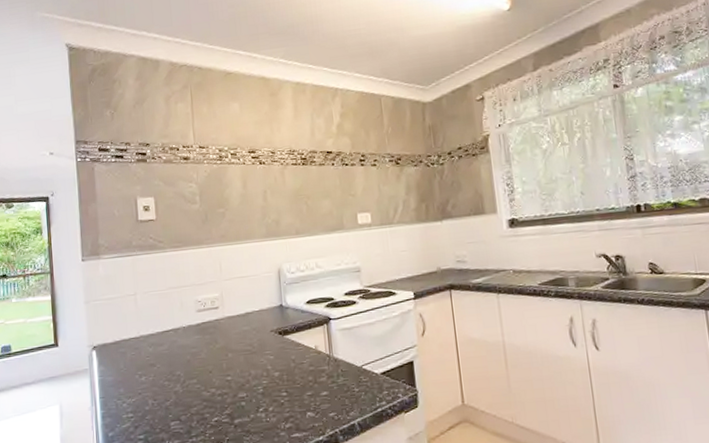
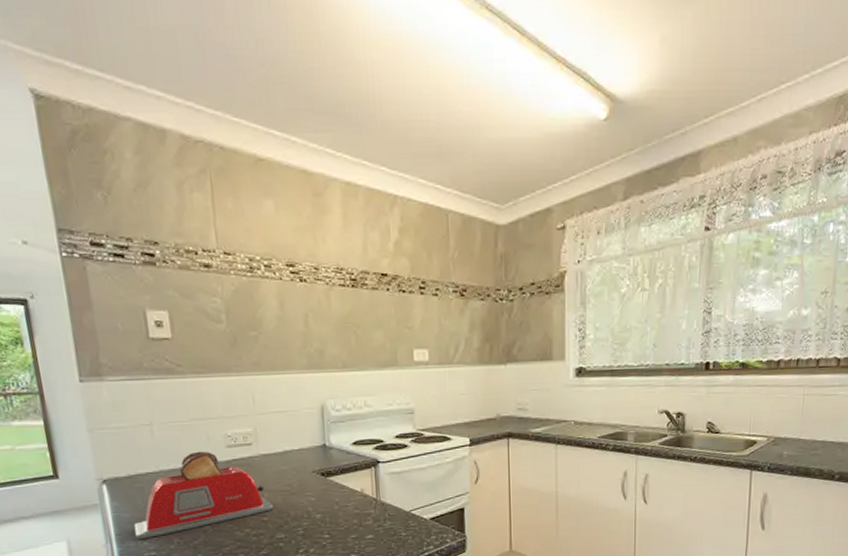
toaster: none [116,316,237,402] -> present [133,451,274,540]

